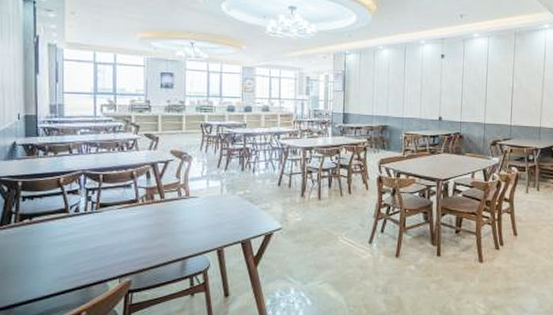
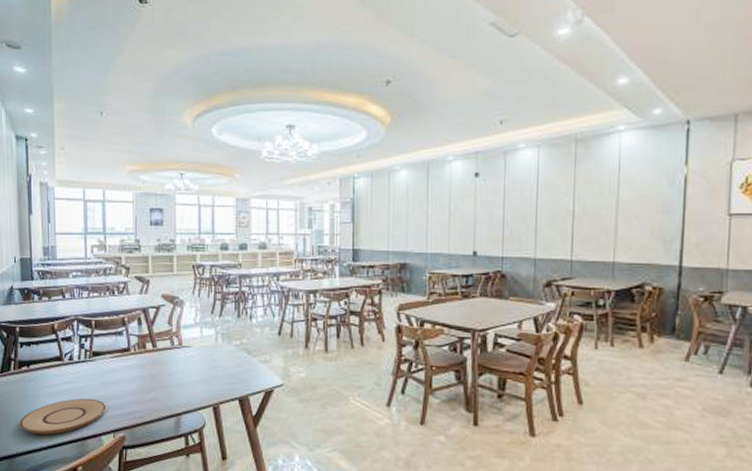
plate: none [18,247,113,284] -> present [19,398,106,435]

